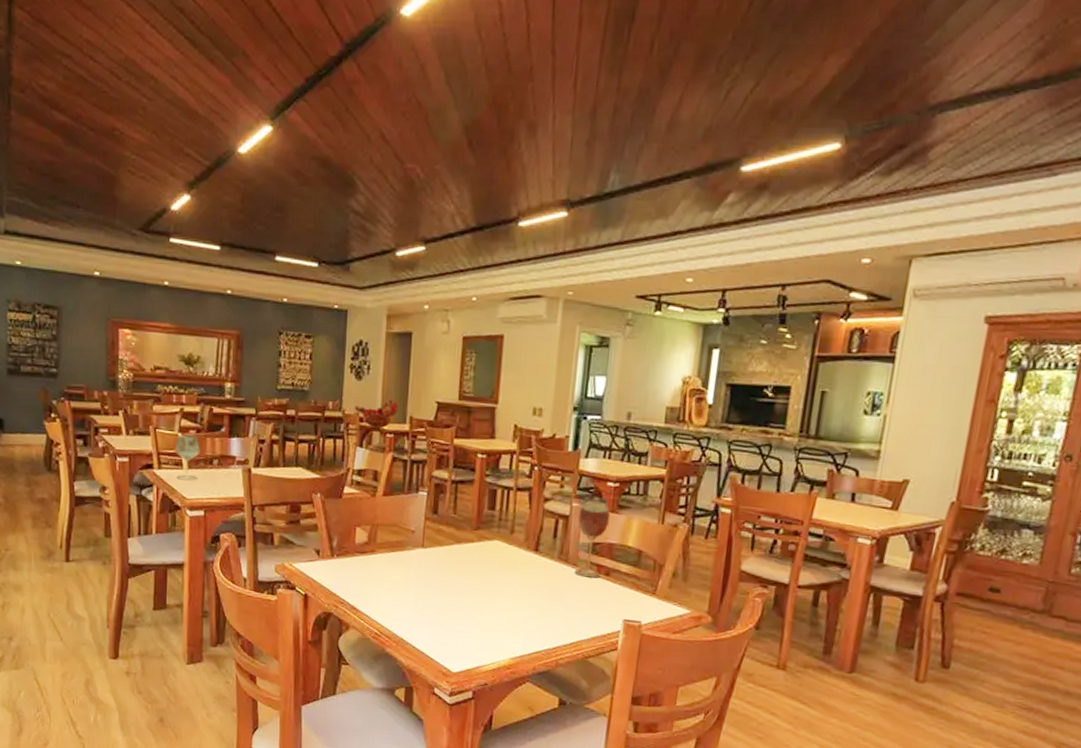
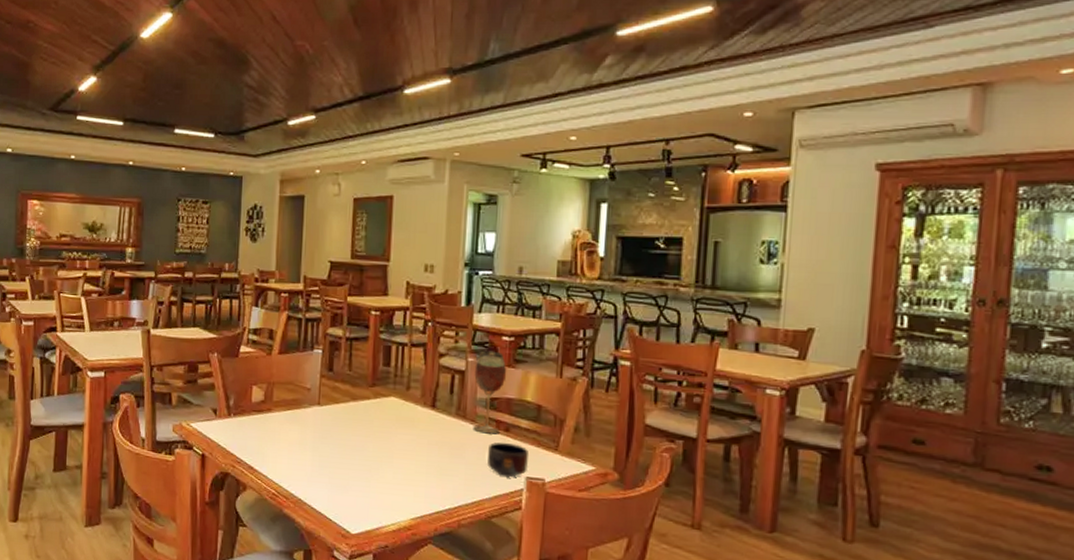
wine glass: present [174,434,200,481] -> none [77,298,102,343]
flower arrangement: present [355,400,399,429] -> none [250,260,293,289]
mug: none [587,585,628,620] -> present [487,442,530,478]

